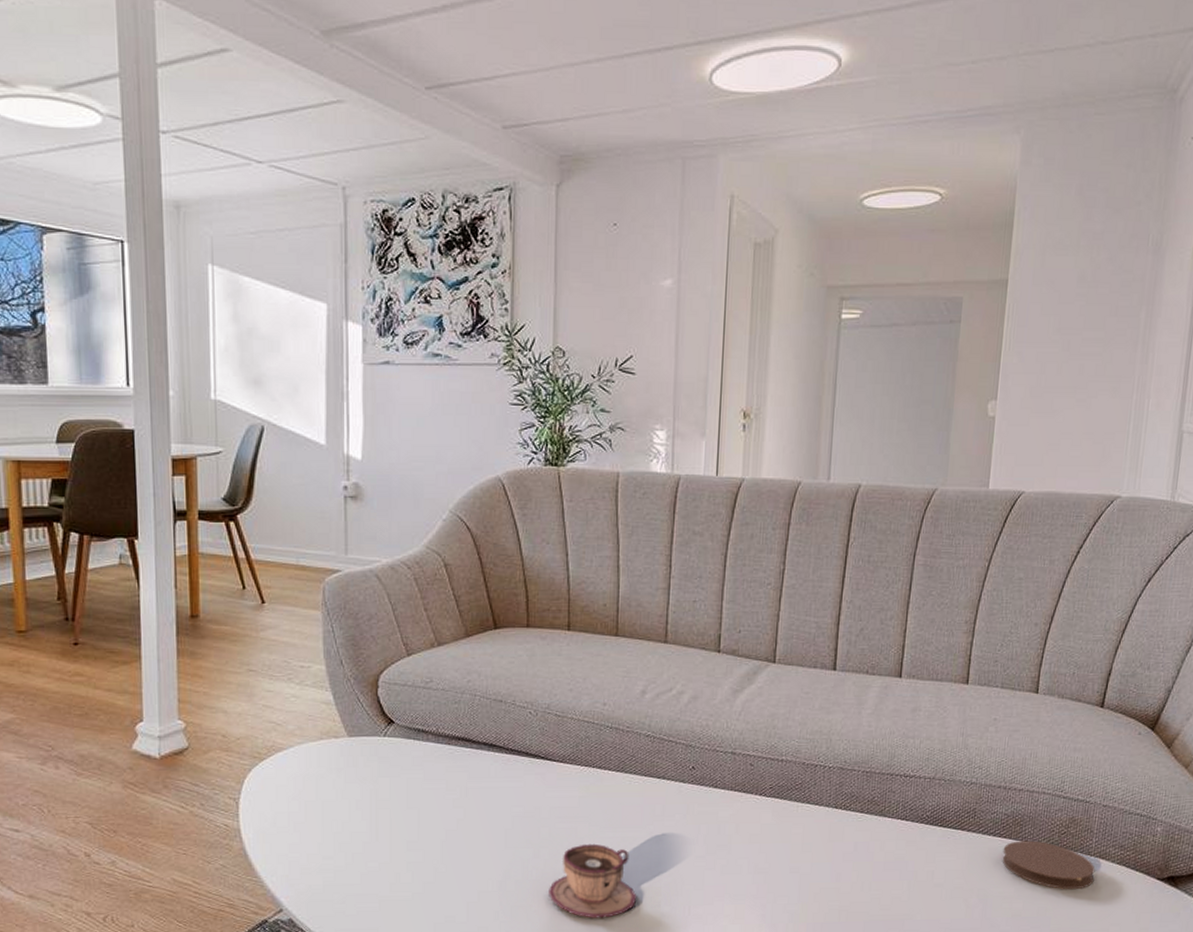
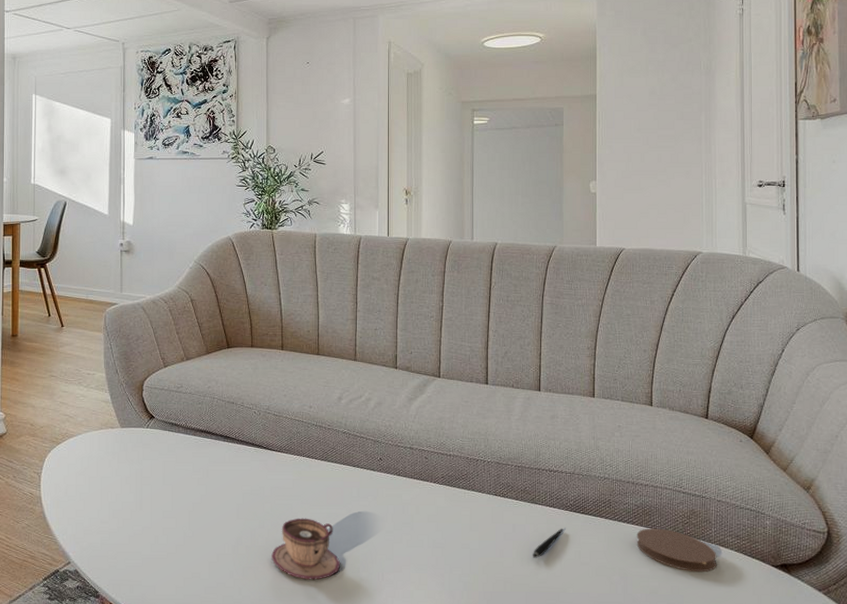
pen: none [876,844,916,881] -> present [533,528,564,558]

